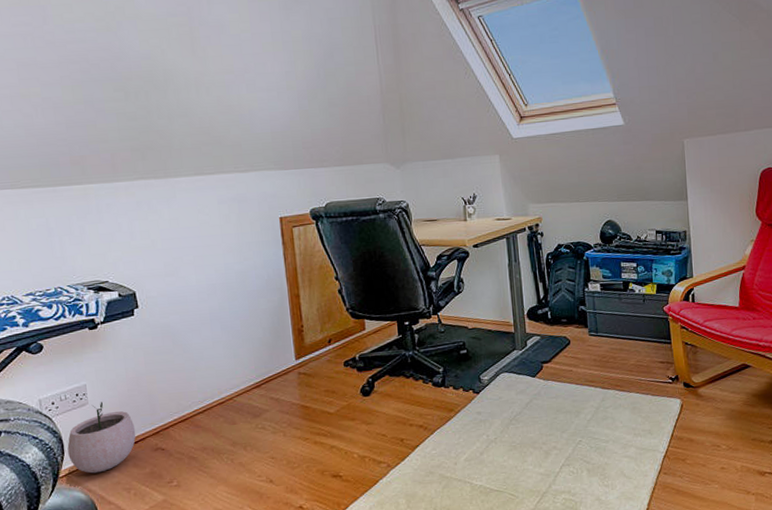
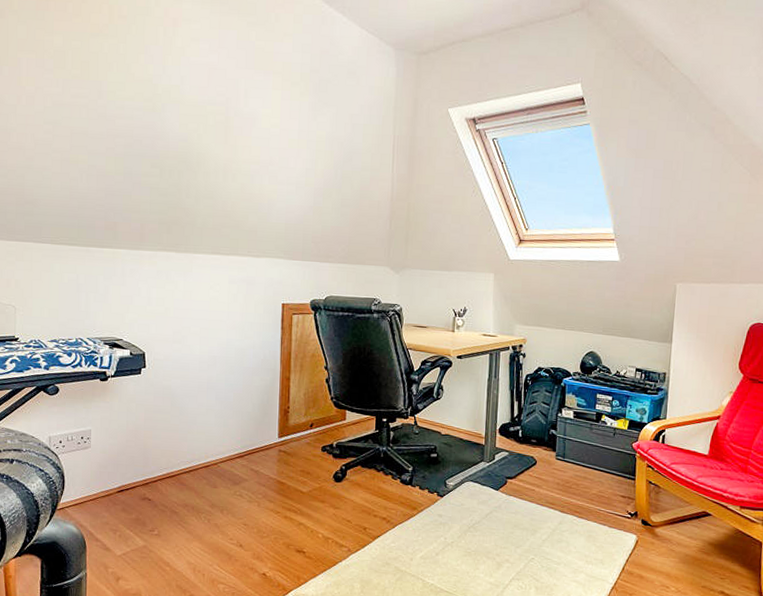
plant pot: present [67,401,136,474] -> none [67,447,128,511]

